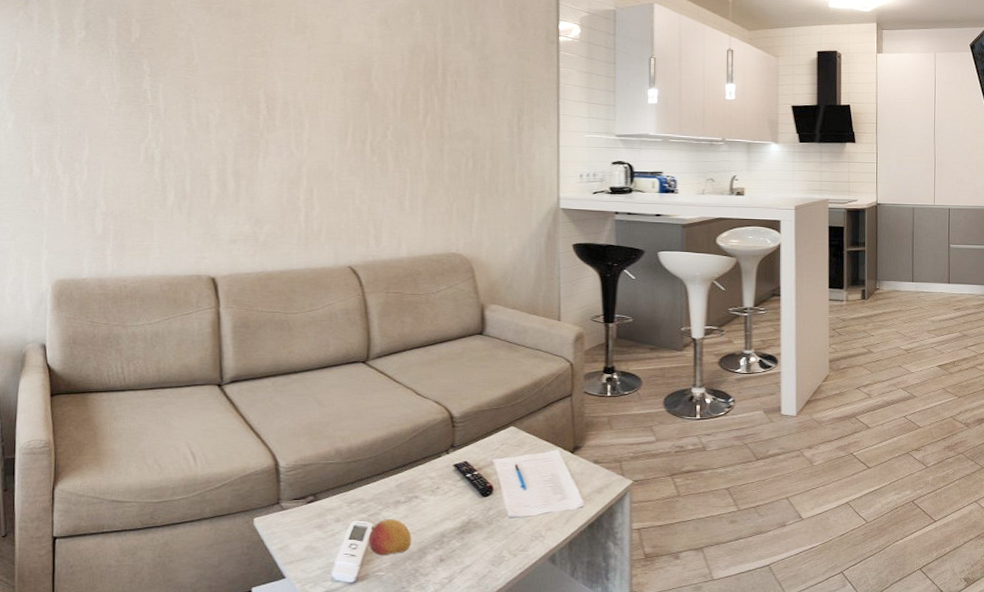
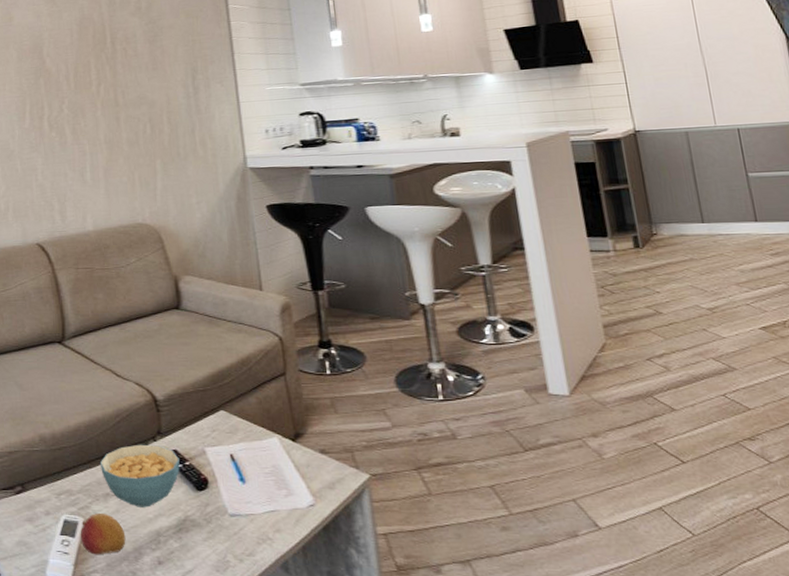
cereal bowl: none [393,456,469,513] -> present [99,444,180,508]

